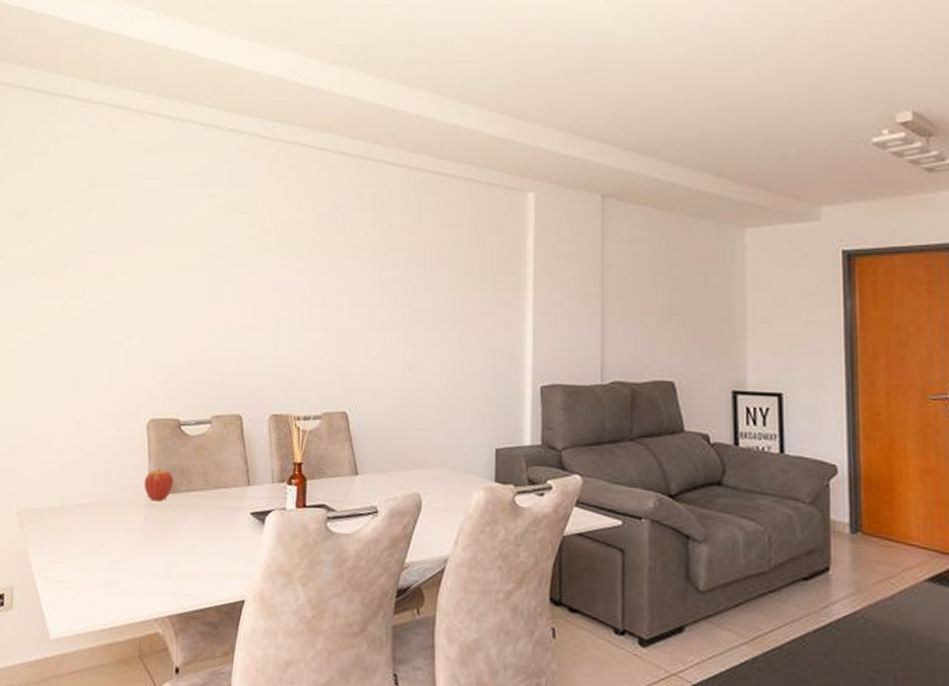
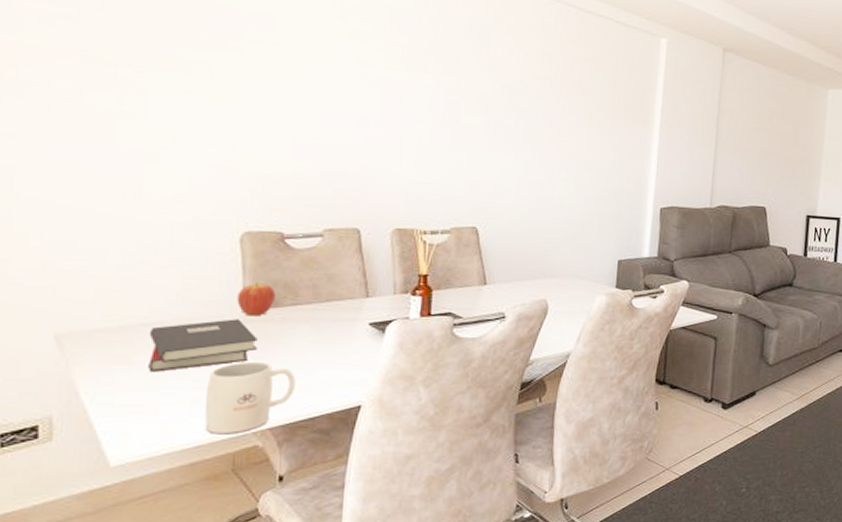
hardback book: none [79,503,159,551] -> present [148,319,258,372]
mug: none [118,545,189,619] -> present [204,361,296,435]

